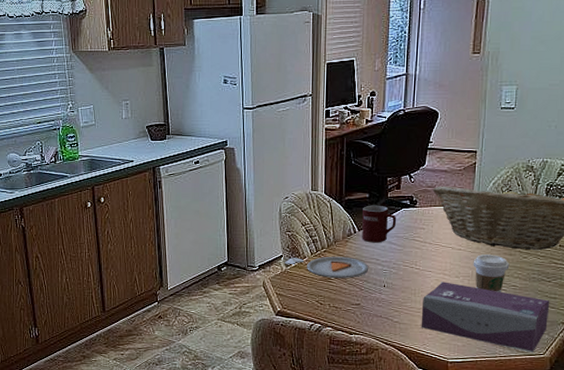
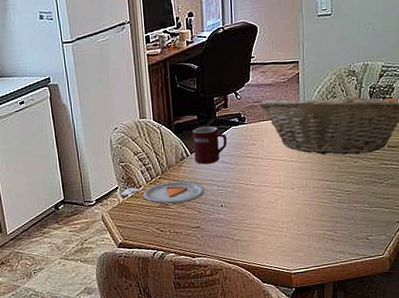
tissue box: present [421,281,550,353] -> none [261,194,384,255]
coffee cup: present [473,254,510,292] -> none [306,162,342,200]

